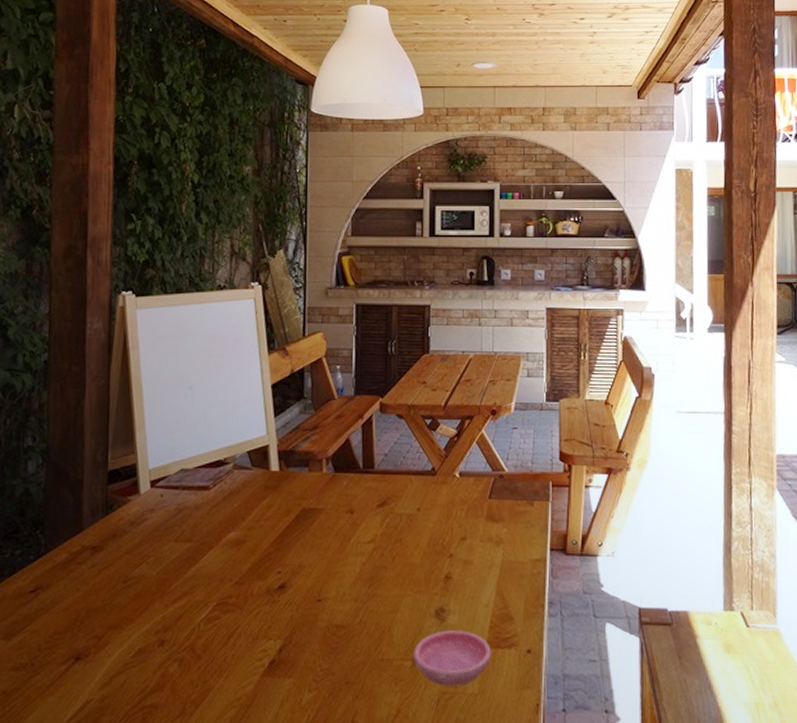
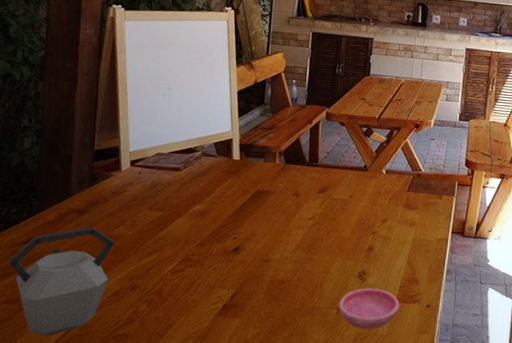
kettle: none [14,567,136,710] -> present [8,227,115,336]

